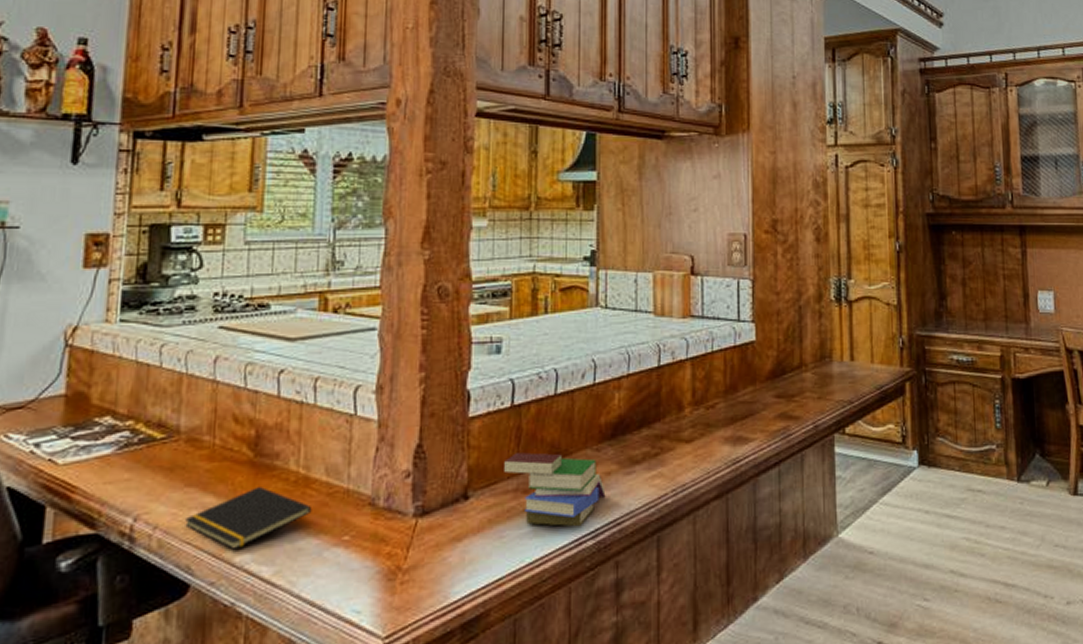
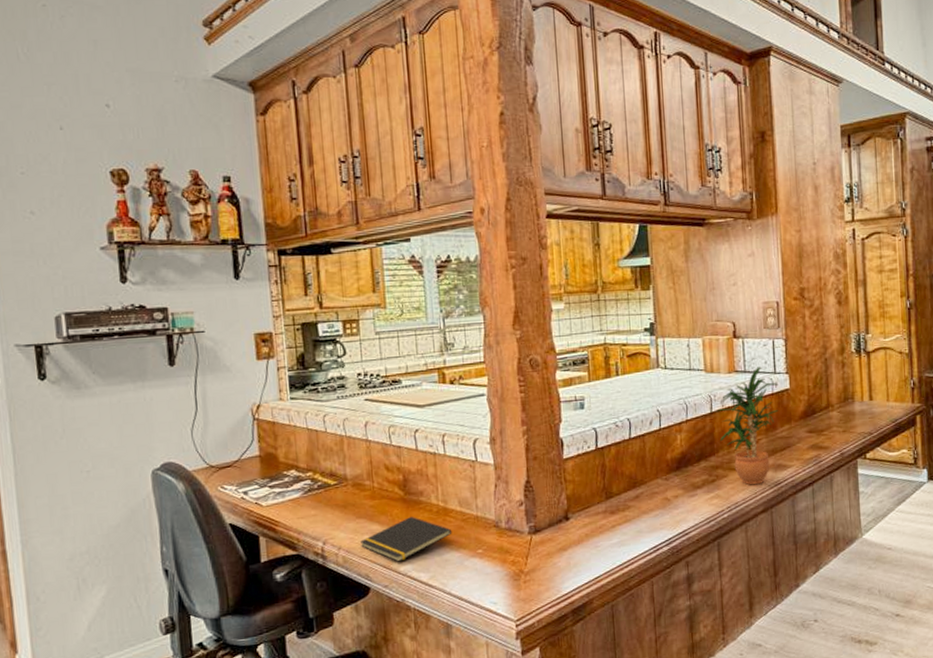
book: present [504,452,606,527] -> none [594,483,675,538]
potted plant: none [665,312,743,462] -> present [716,366,779,485]

